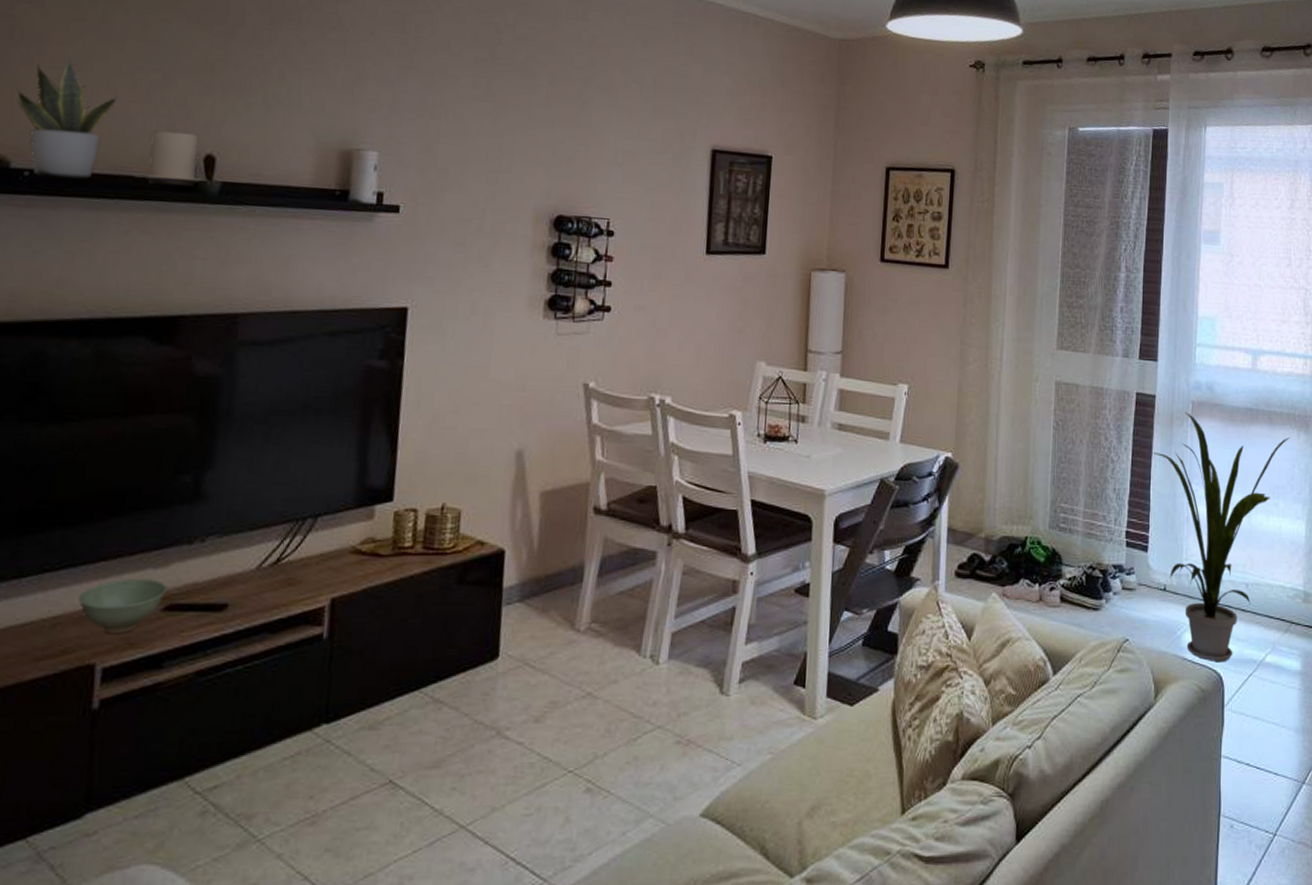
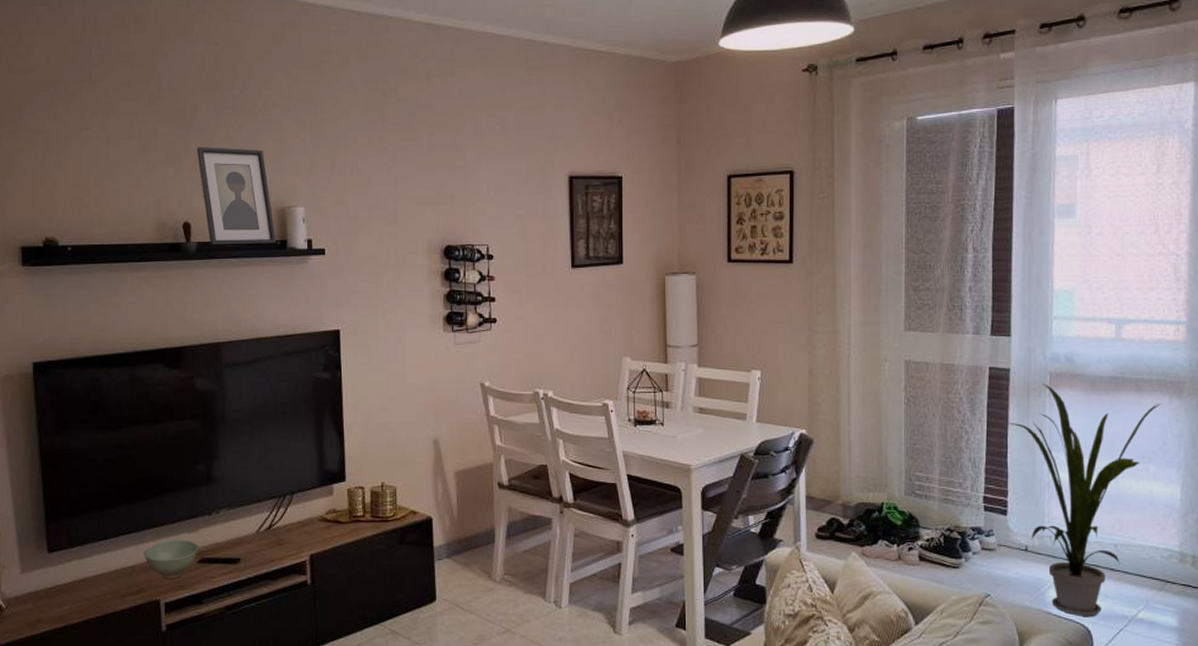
potted plant: present [17,58,117,180] -> none [56,159,119,251]
candle: present [133,130,209,187] -> none [137,207,188,249]
picture frame: none [237,62,336,195] -> present [196,147,277,245]

